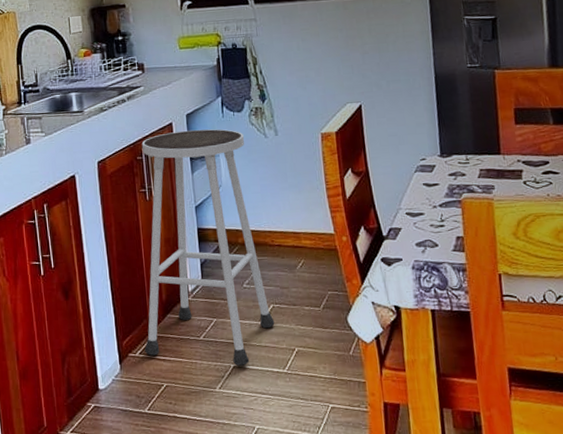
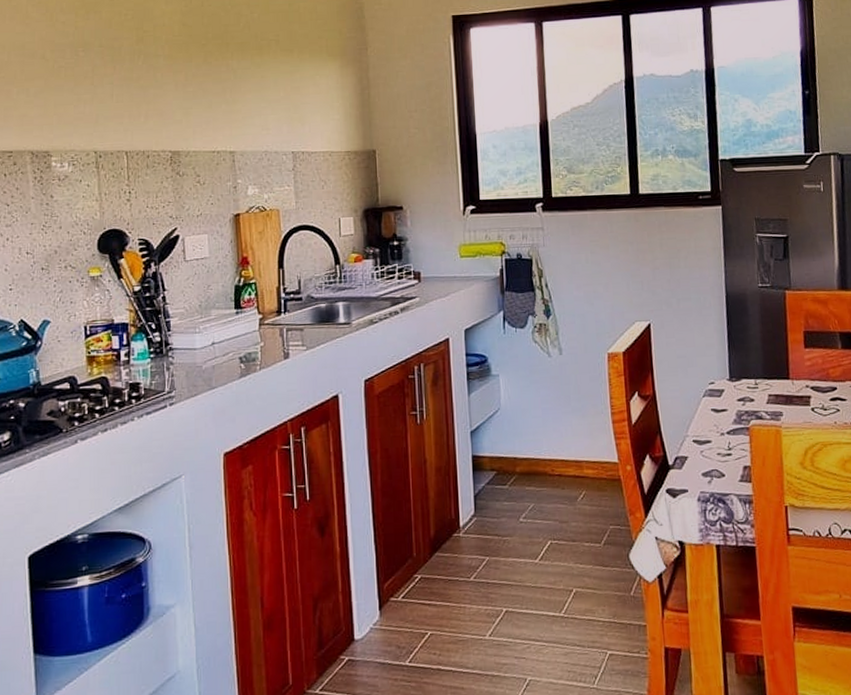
stool: present [141,129,275,366] -> none [408,346,552,610]

